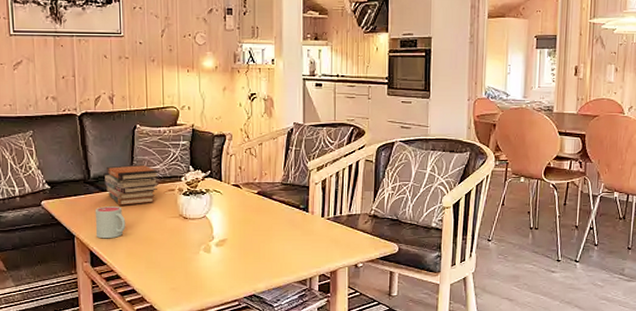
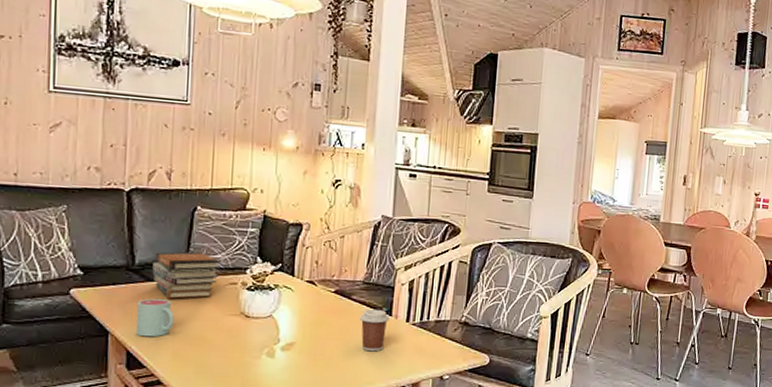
coffee cup: none [281,206,307,245] -> present [360,309,390,352]

